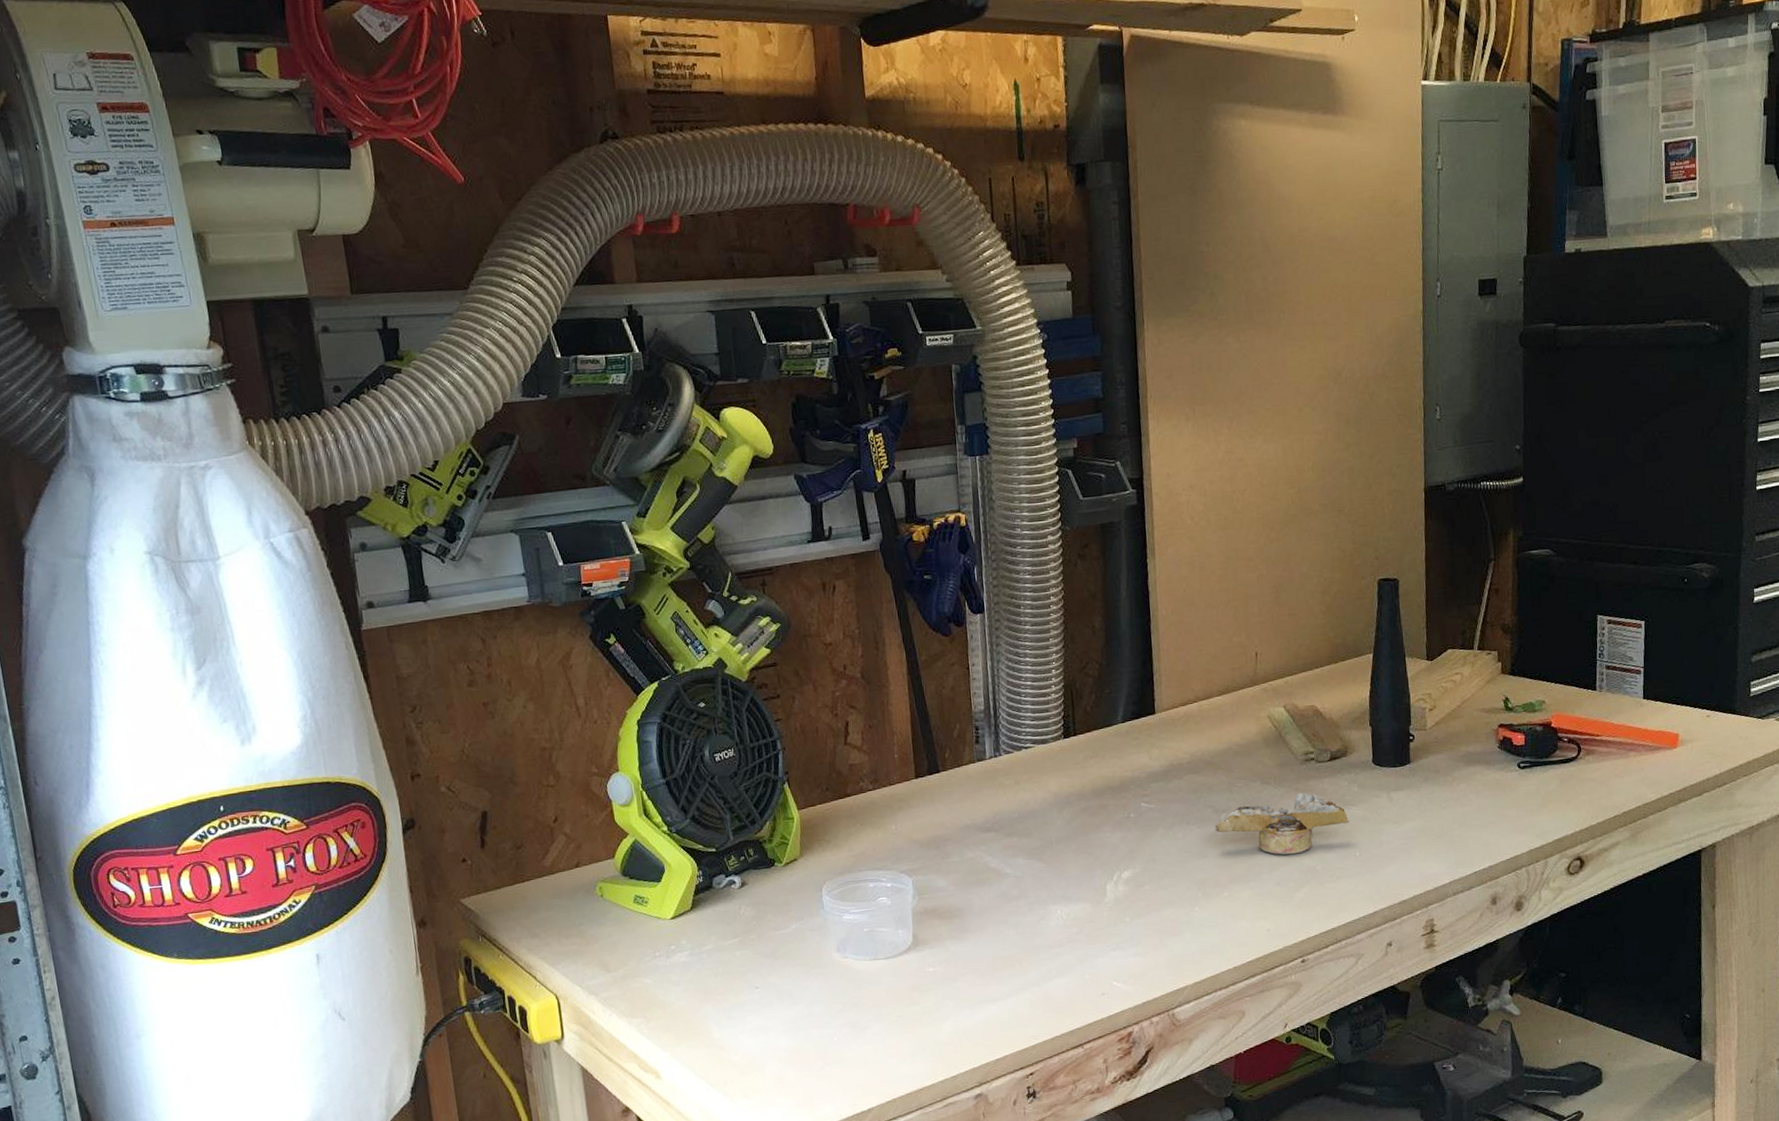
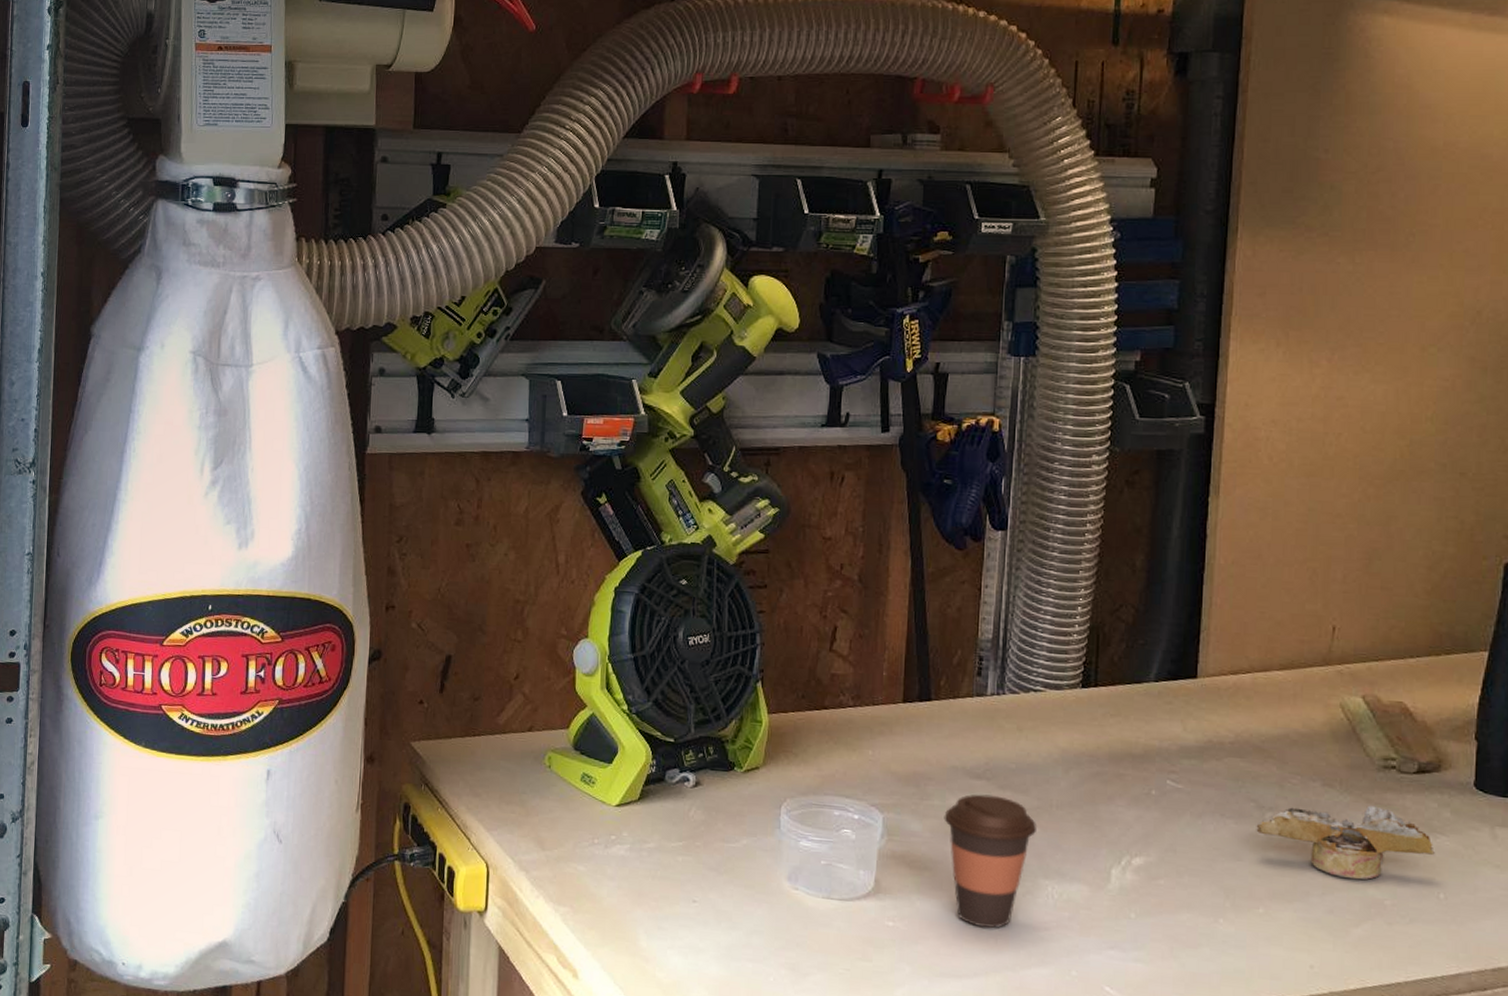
coffee cup: none [963,842,1043,956] -> present [944,794,1038,928]

